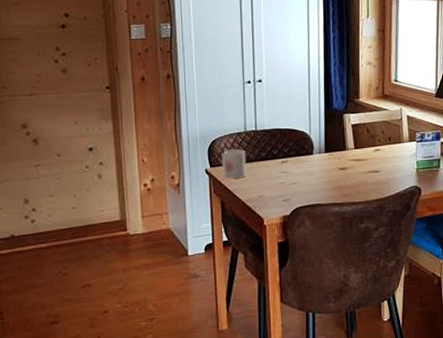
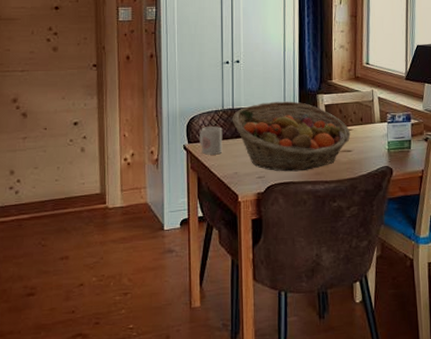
fruit basket: none [255,121,379,194] -> present [232,101,351,172]

